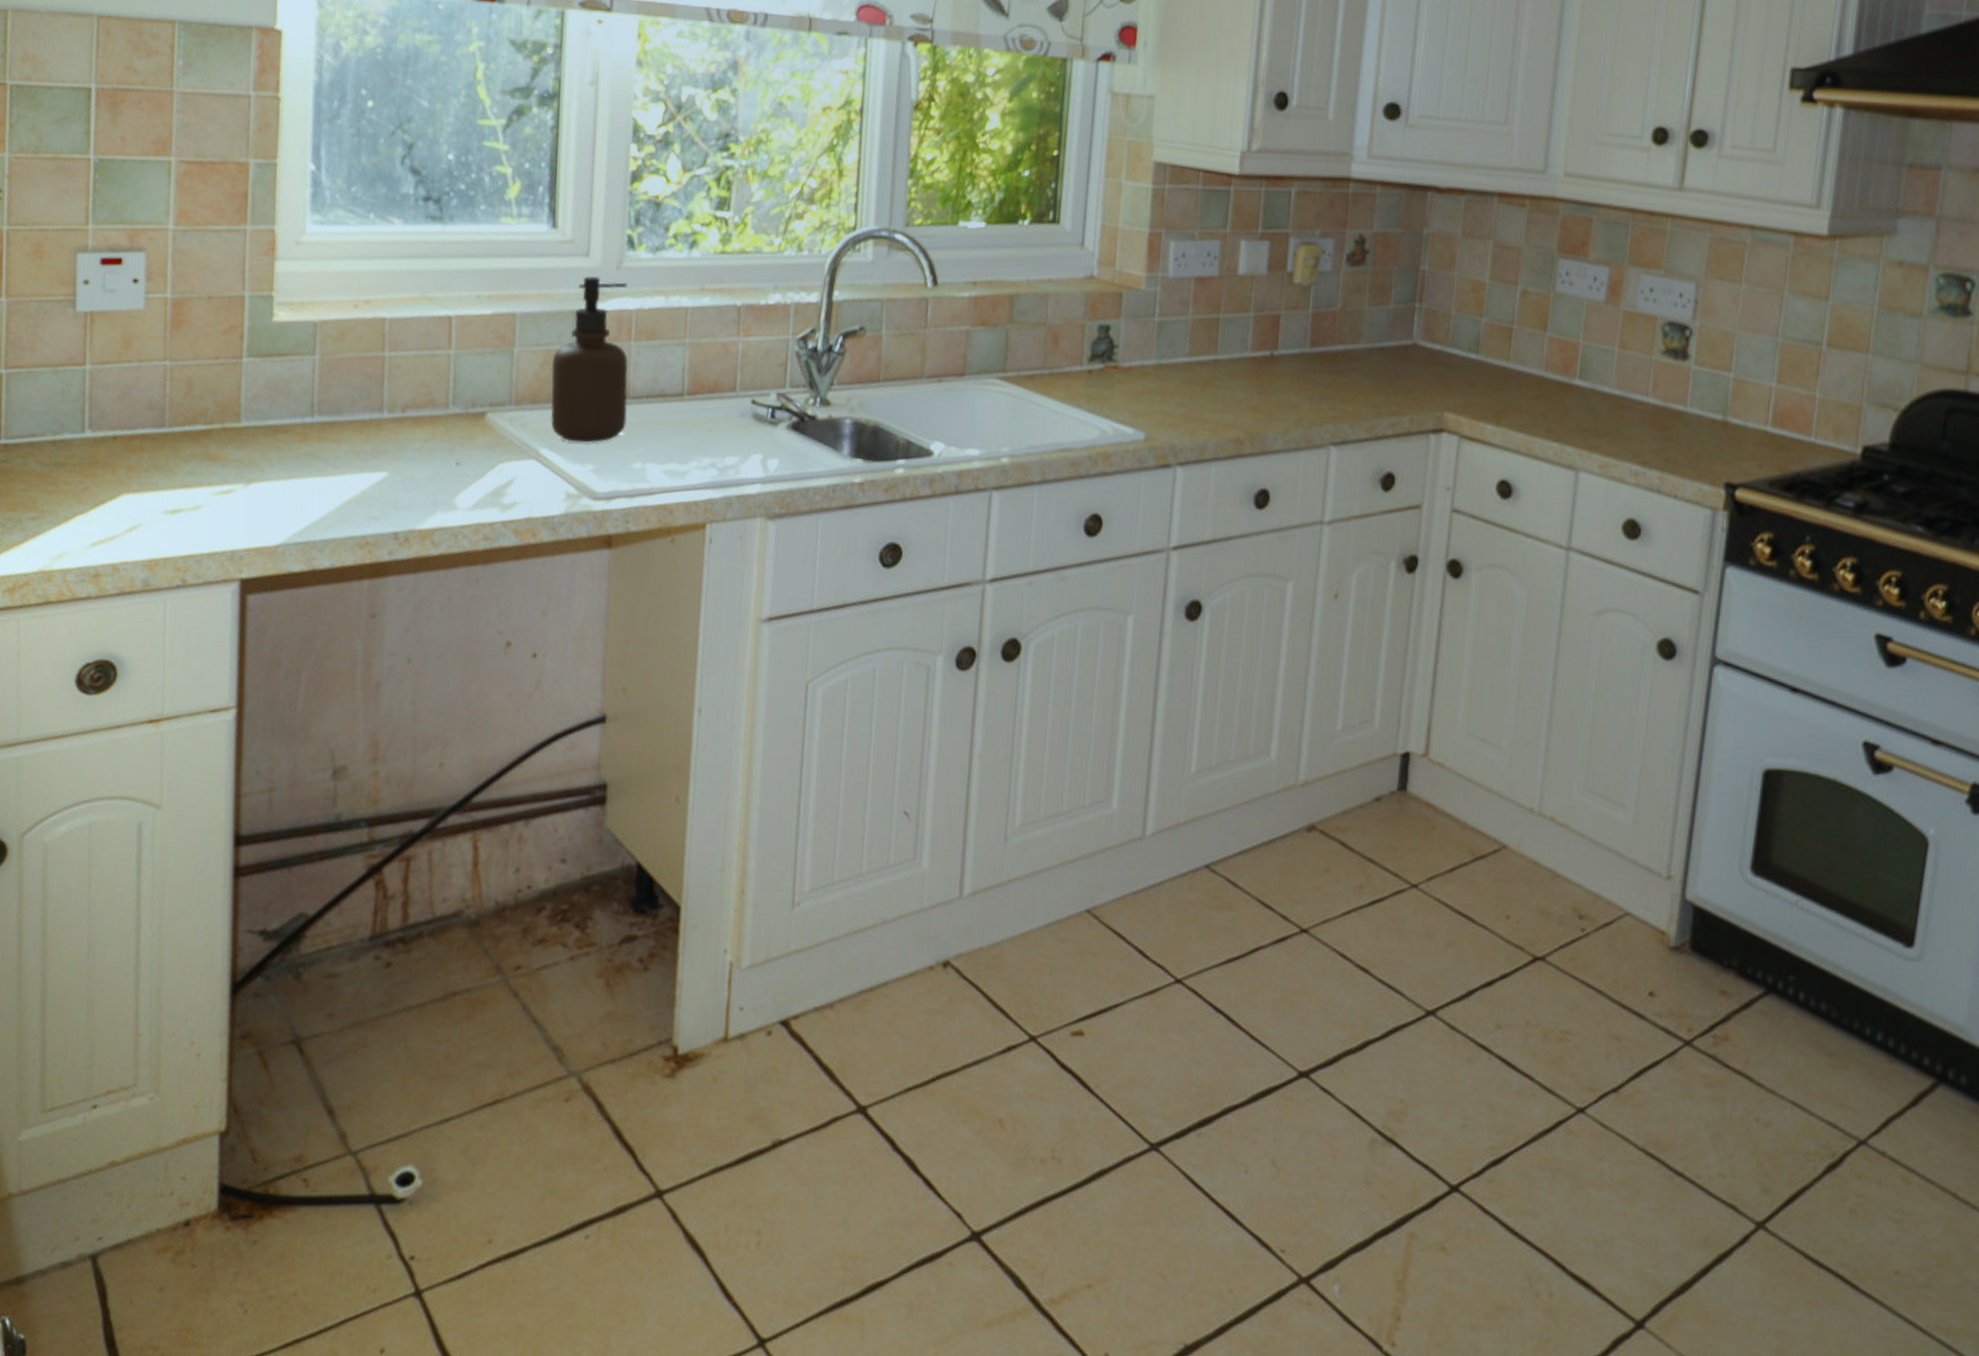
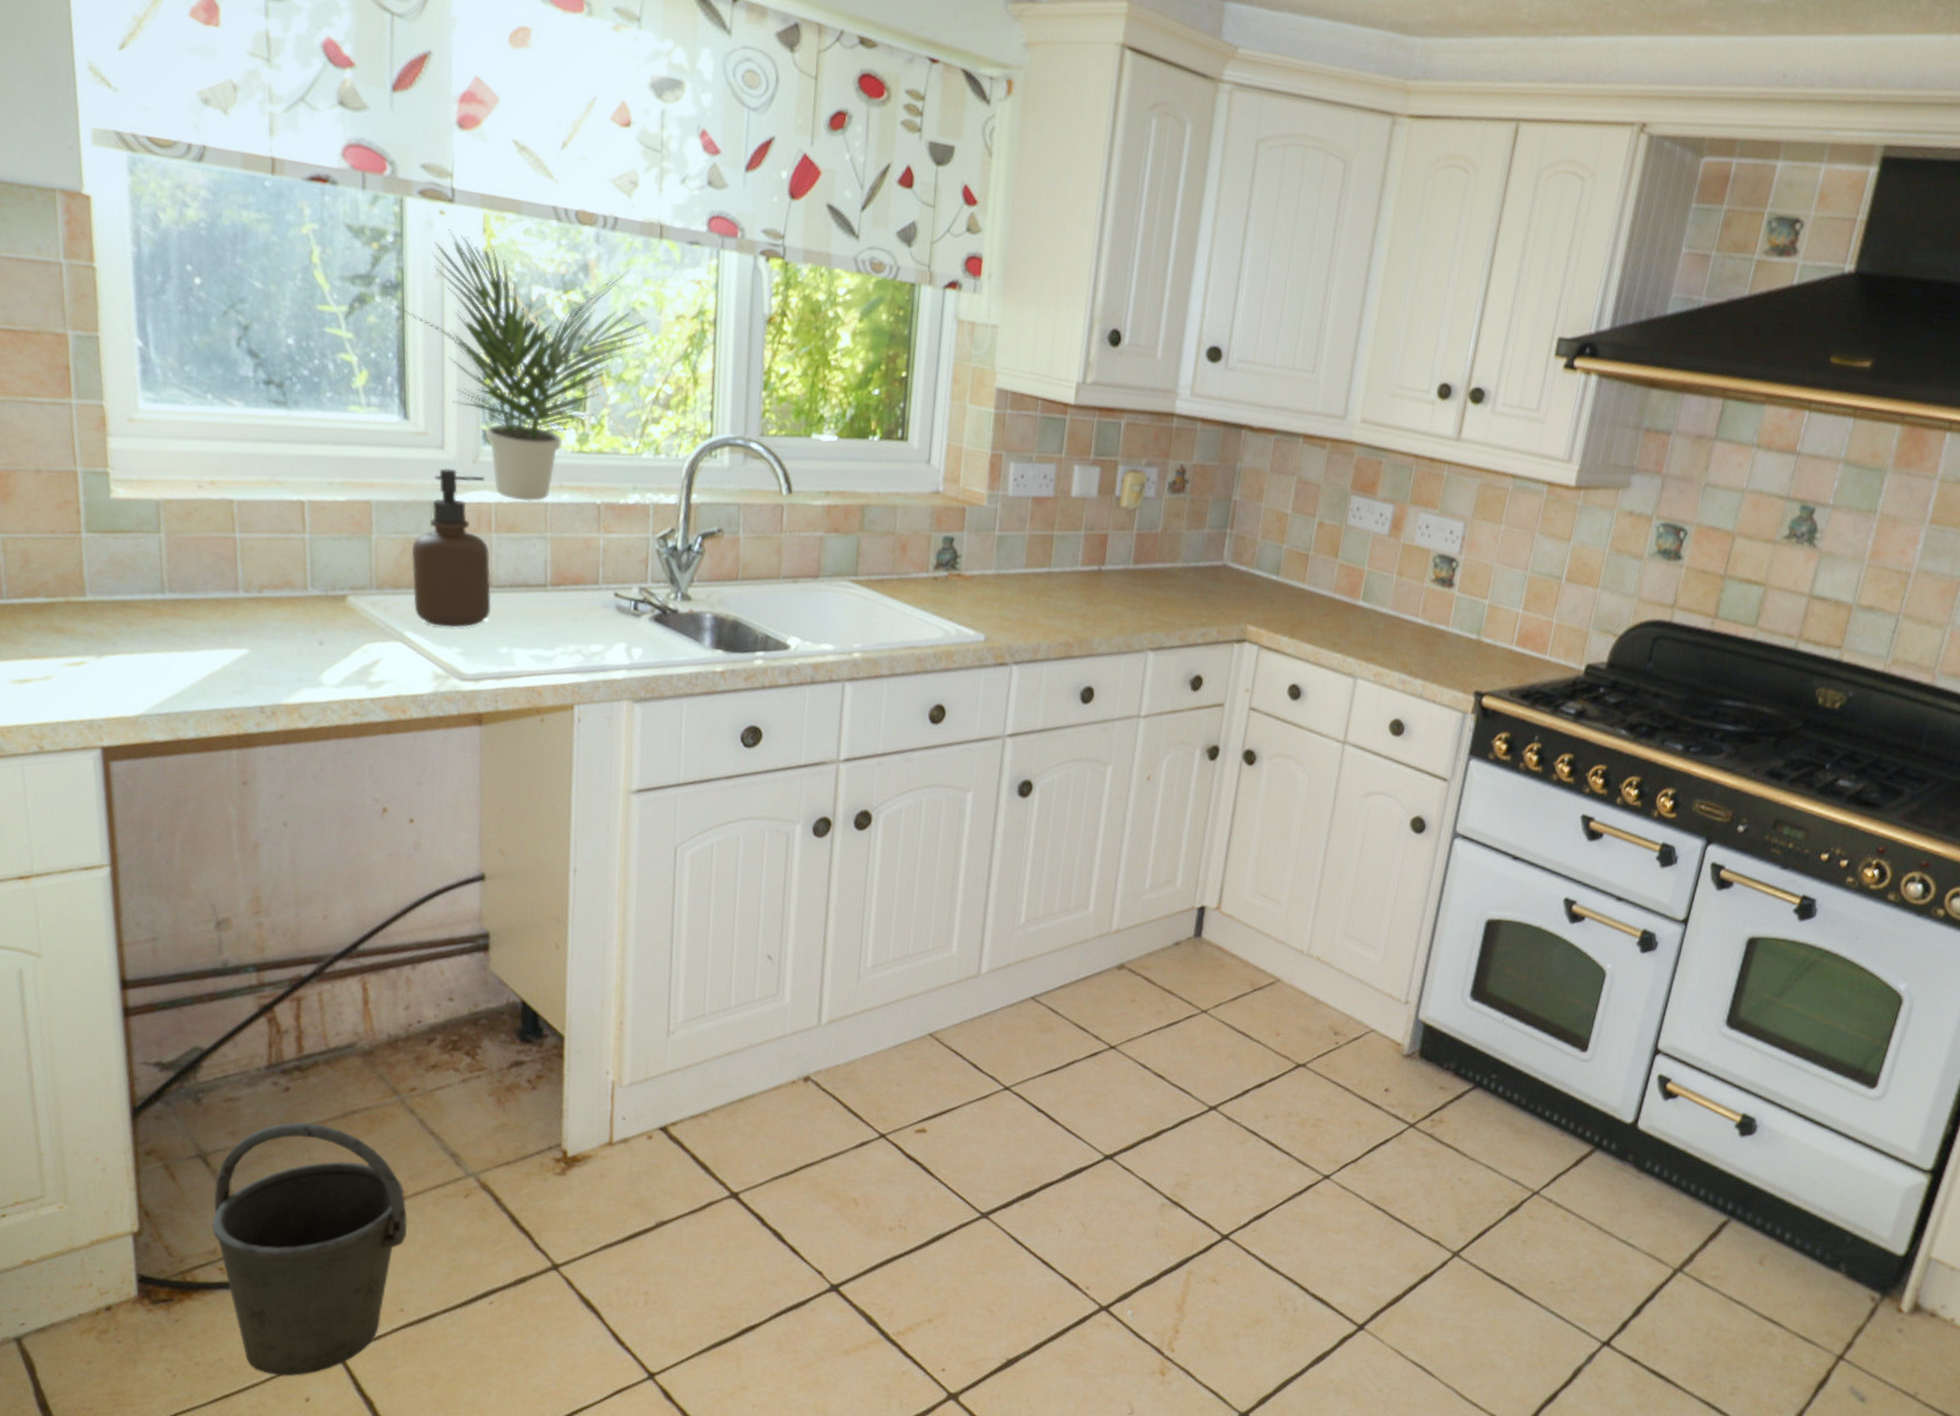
bucket: none [299,1003,504,1320] -> present [211,1121,408,1376]
potted plant: none [542,38,796,307] -> present [385,229,650,502]

